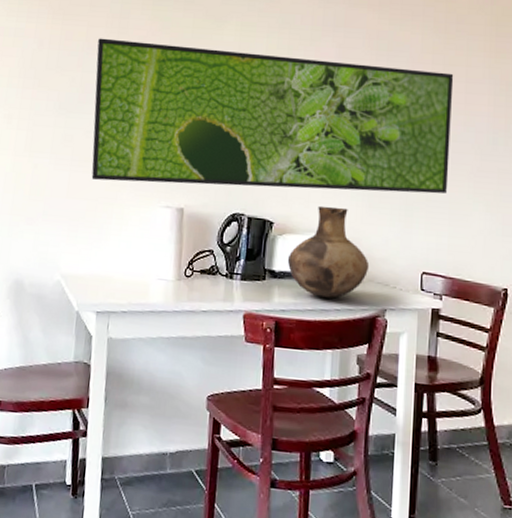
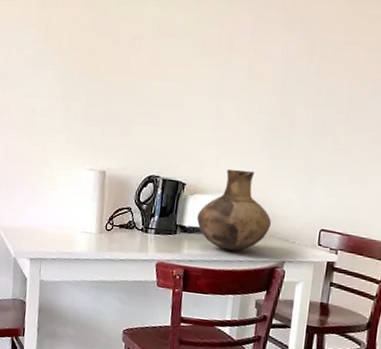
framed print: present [91,38,454,194] -> none [25,16,366,159]

